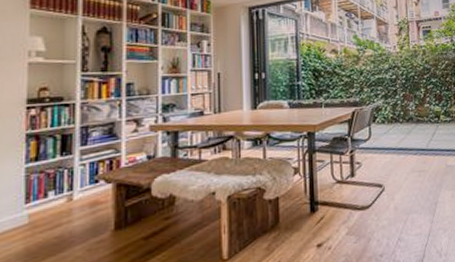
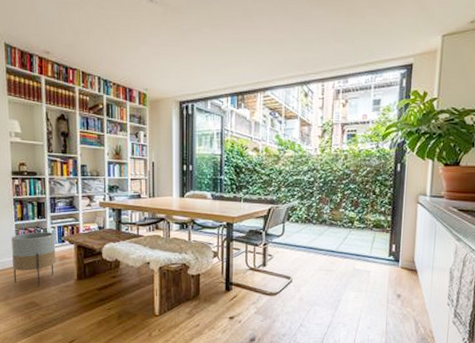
planter: none [16,171,85,251] -> present [12,232,56,286]

